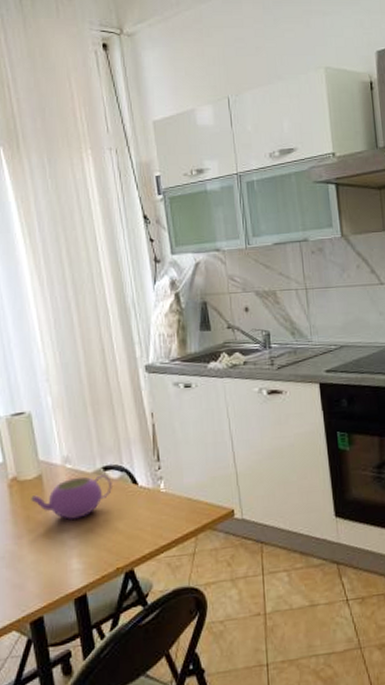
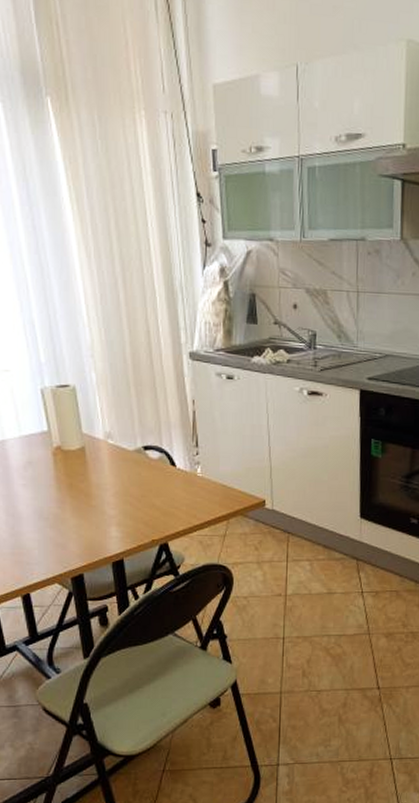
teapot: present [31,474,112,521] -> none [74,453,151,493]

